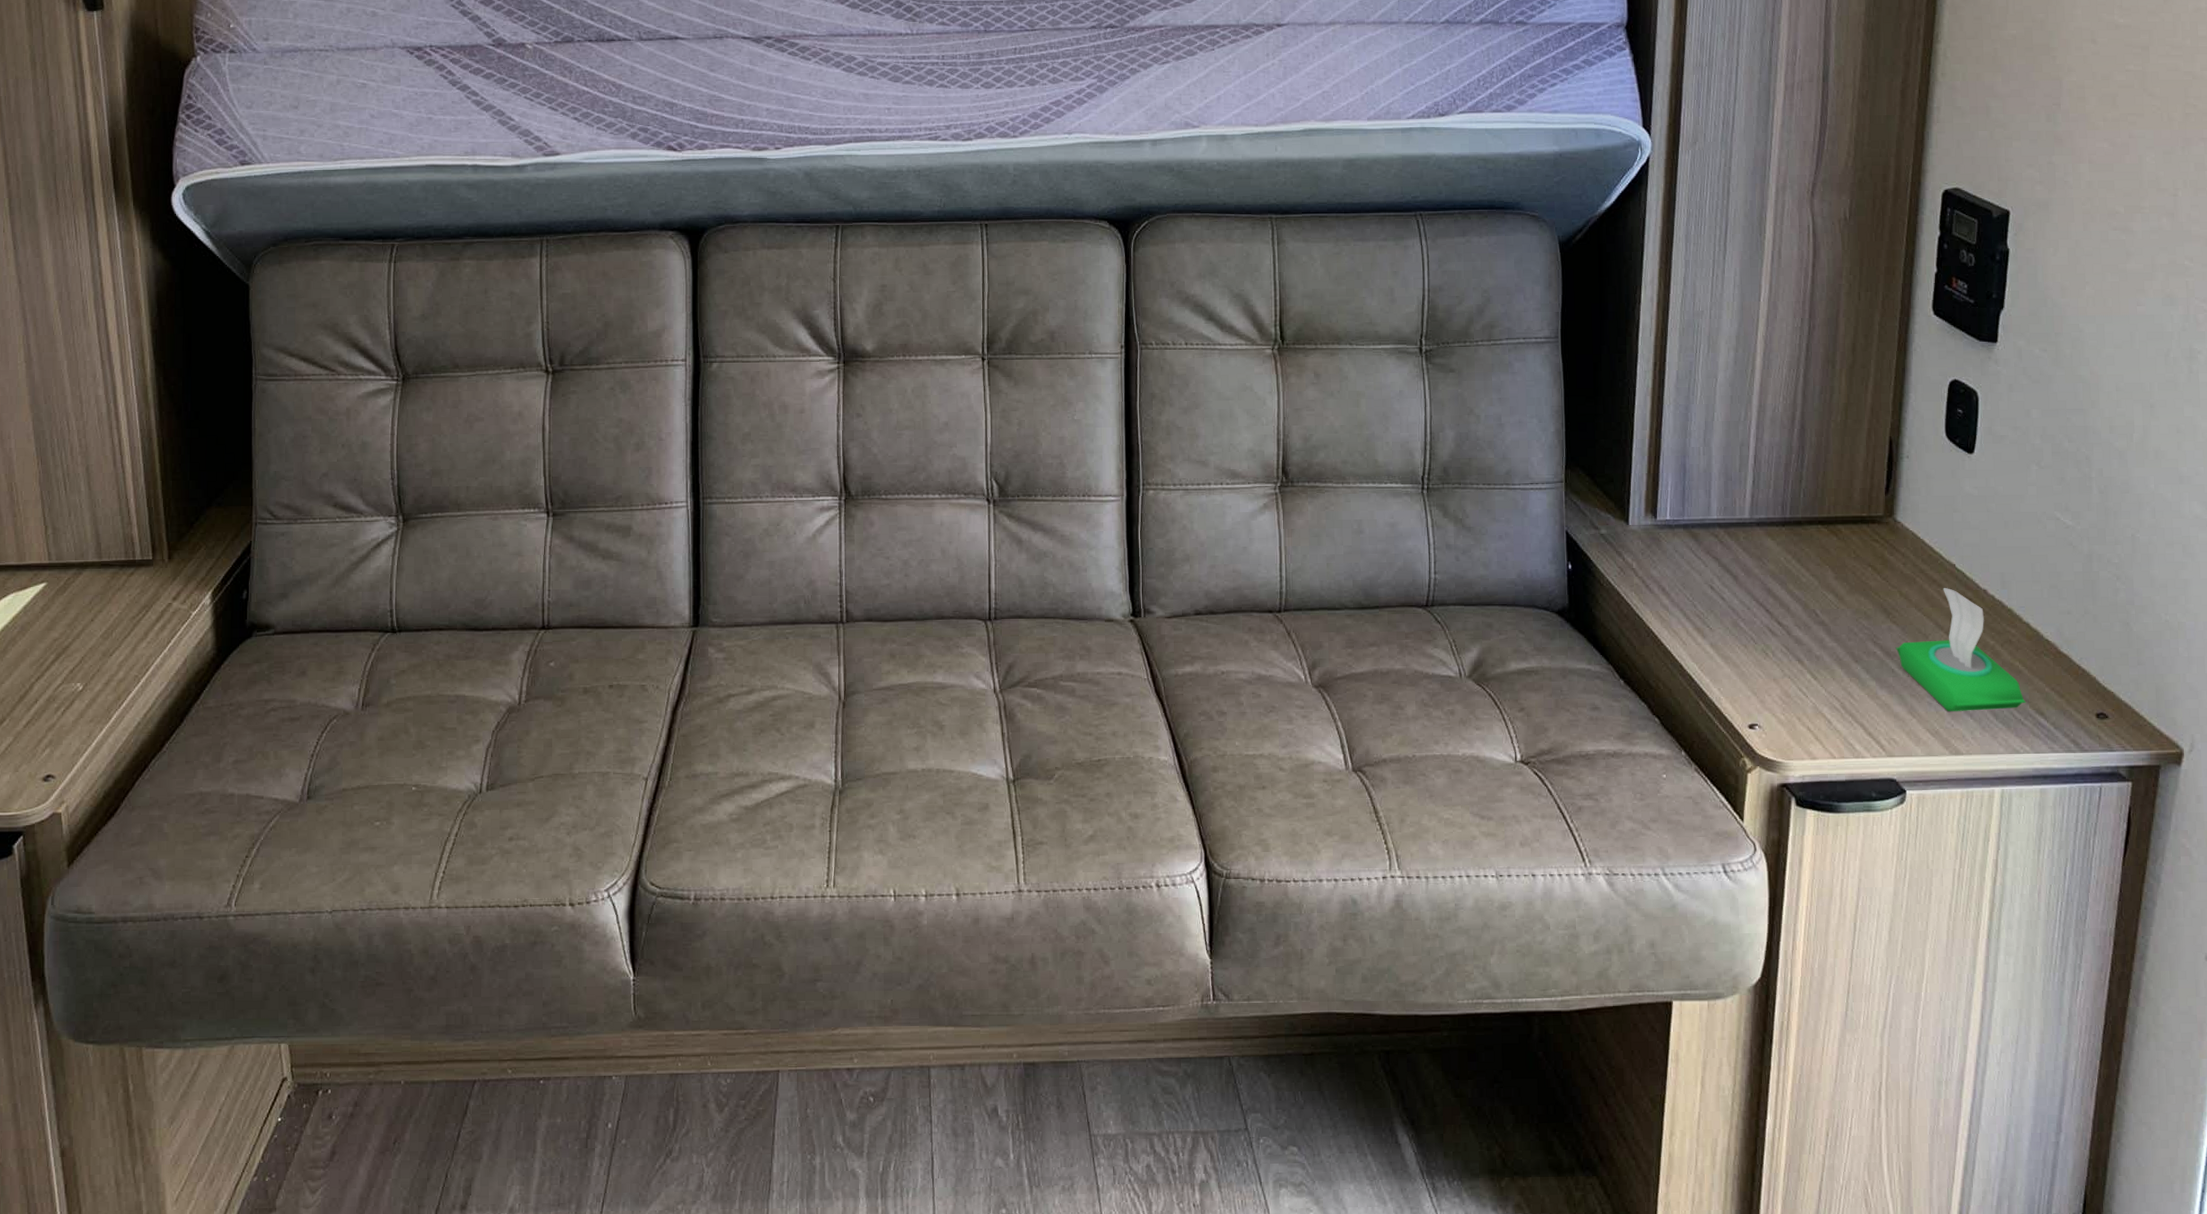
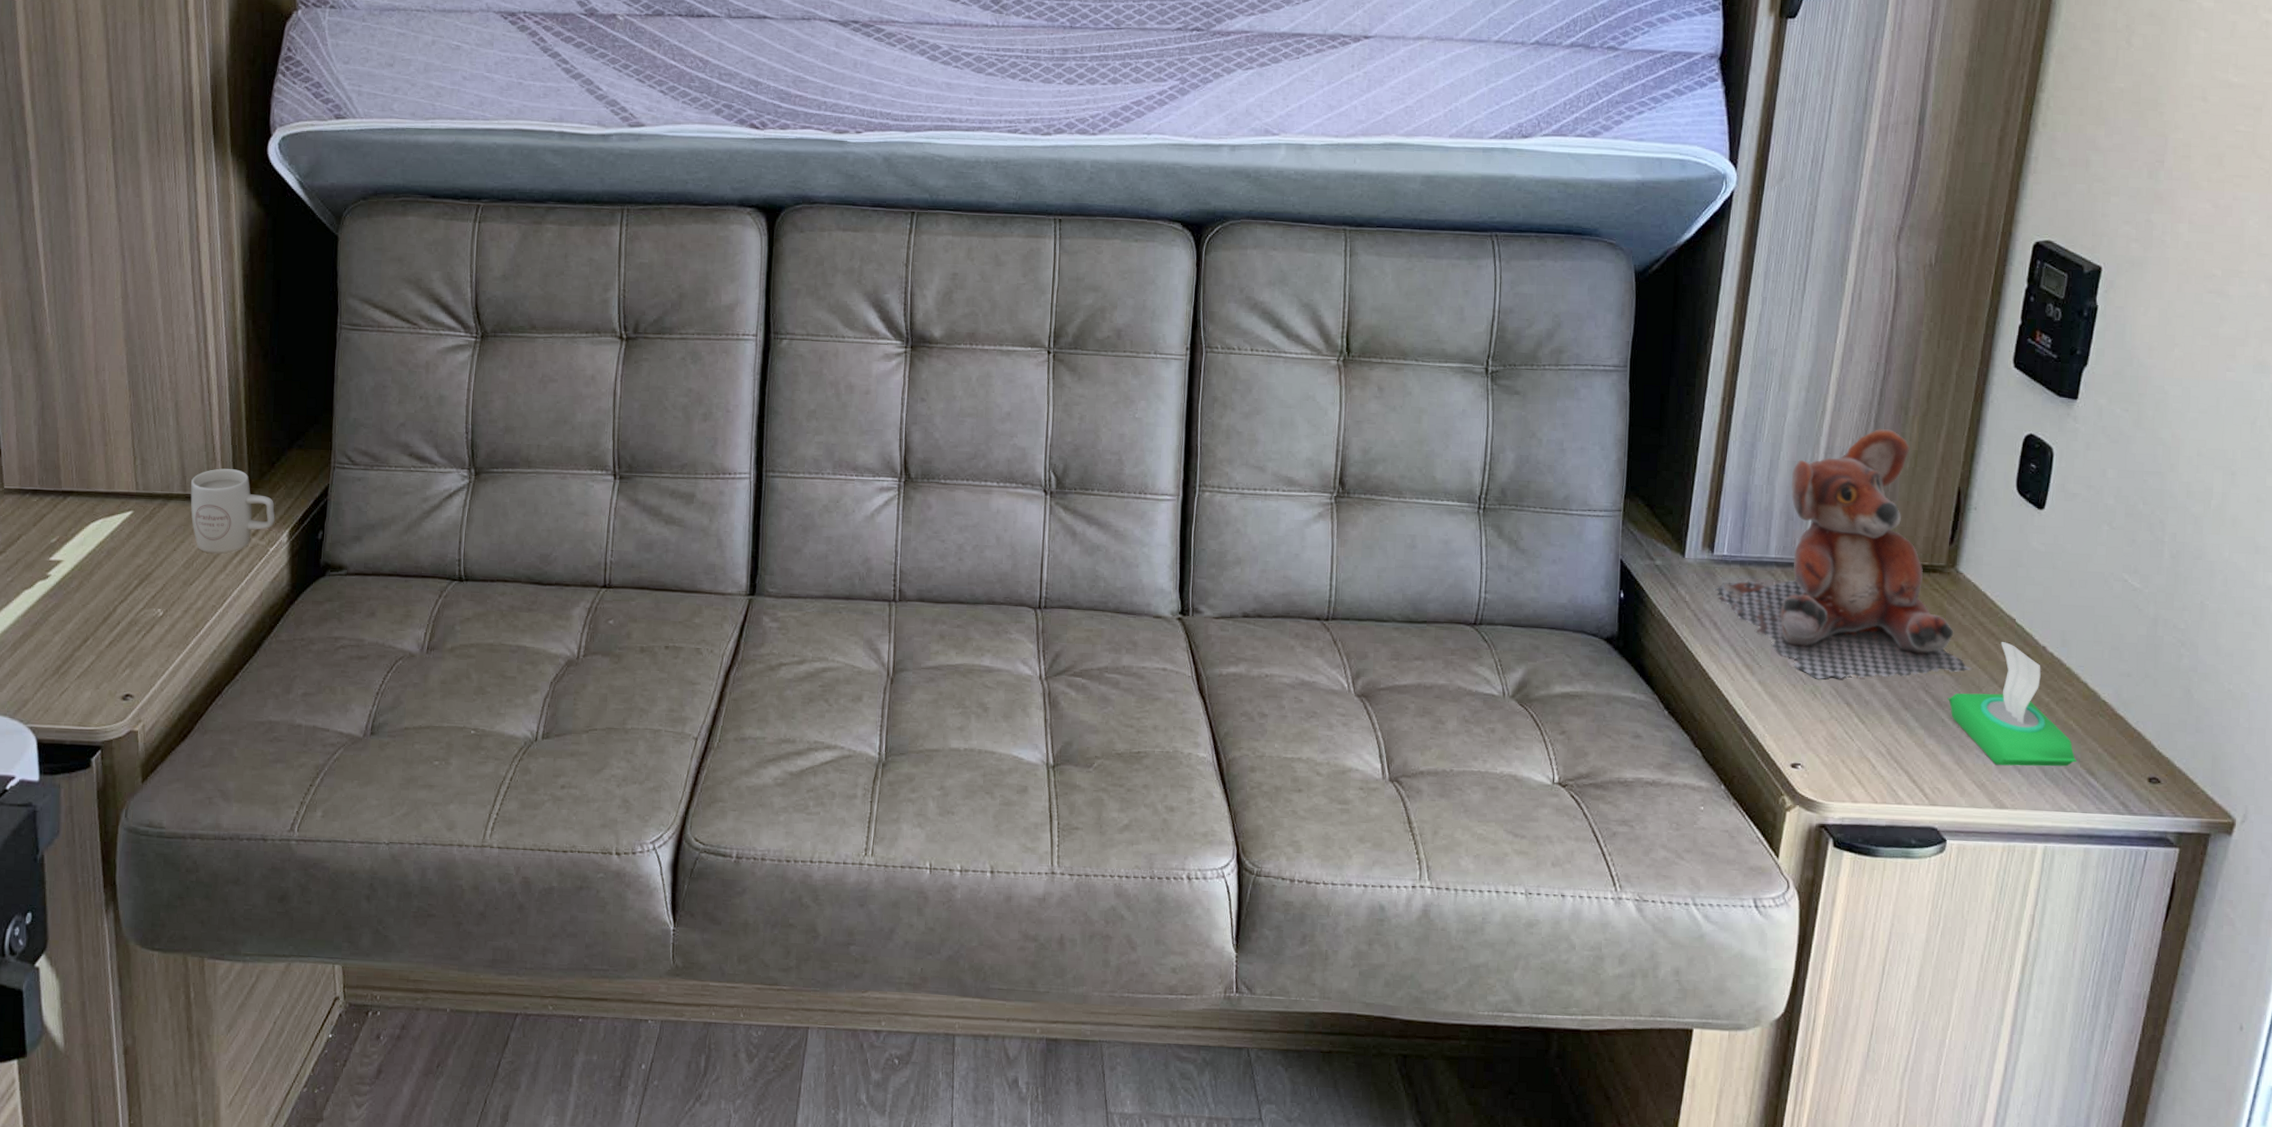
mug: none [106,532,197,622] -> present [190,468,275,554]
stuffed animal: none [1659,384,1917,638] -> present [1714,429,1972,679]

